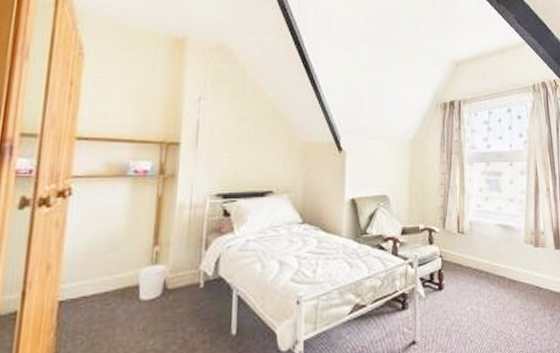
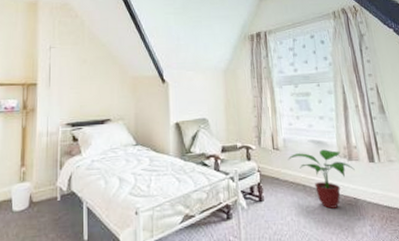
potted plant: none [472,234,540,298] -> present [288,149,355,209]

